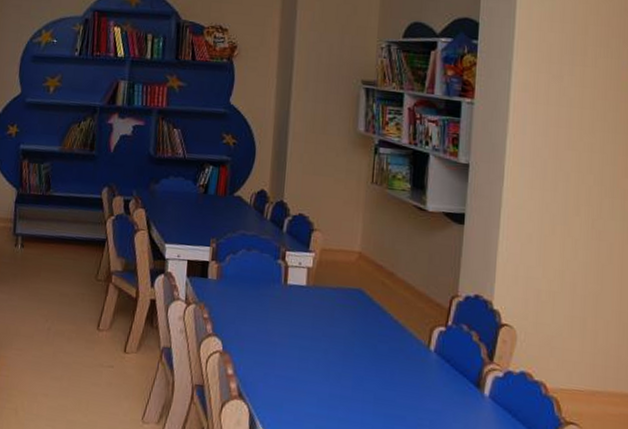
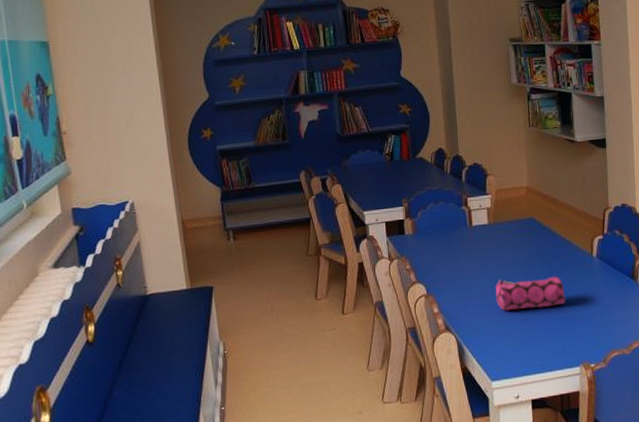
pencil case: none [303,352,389,399] -> present [496,276,566,311]

